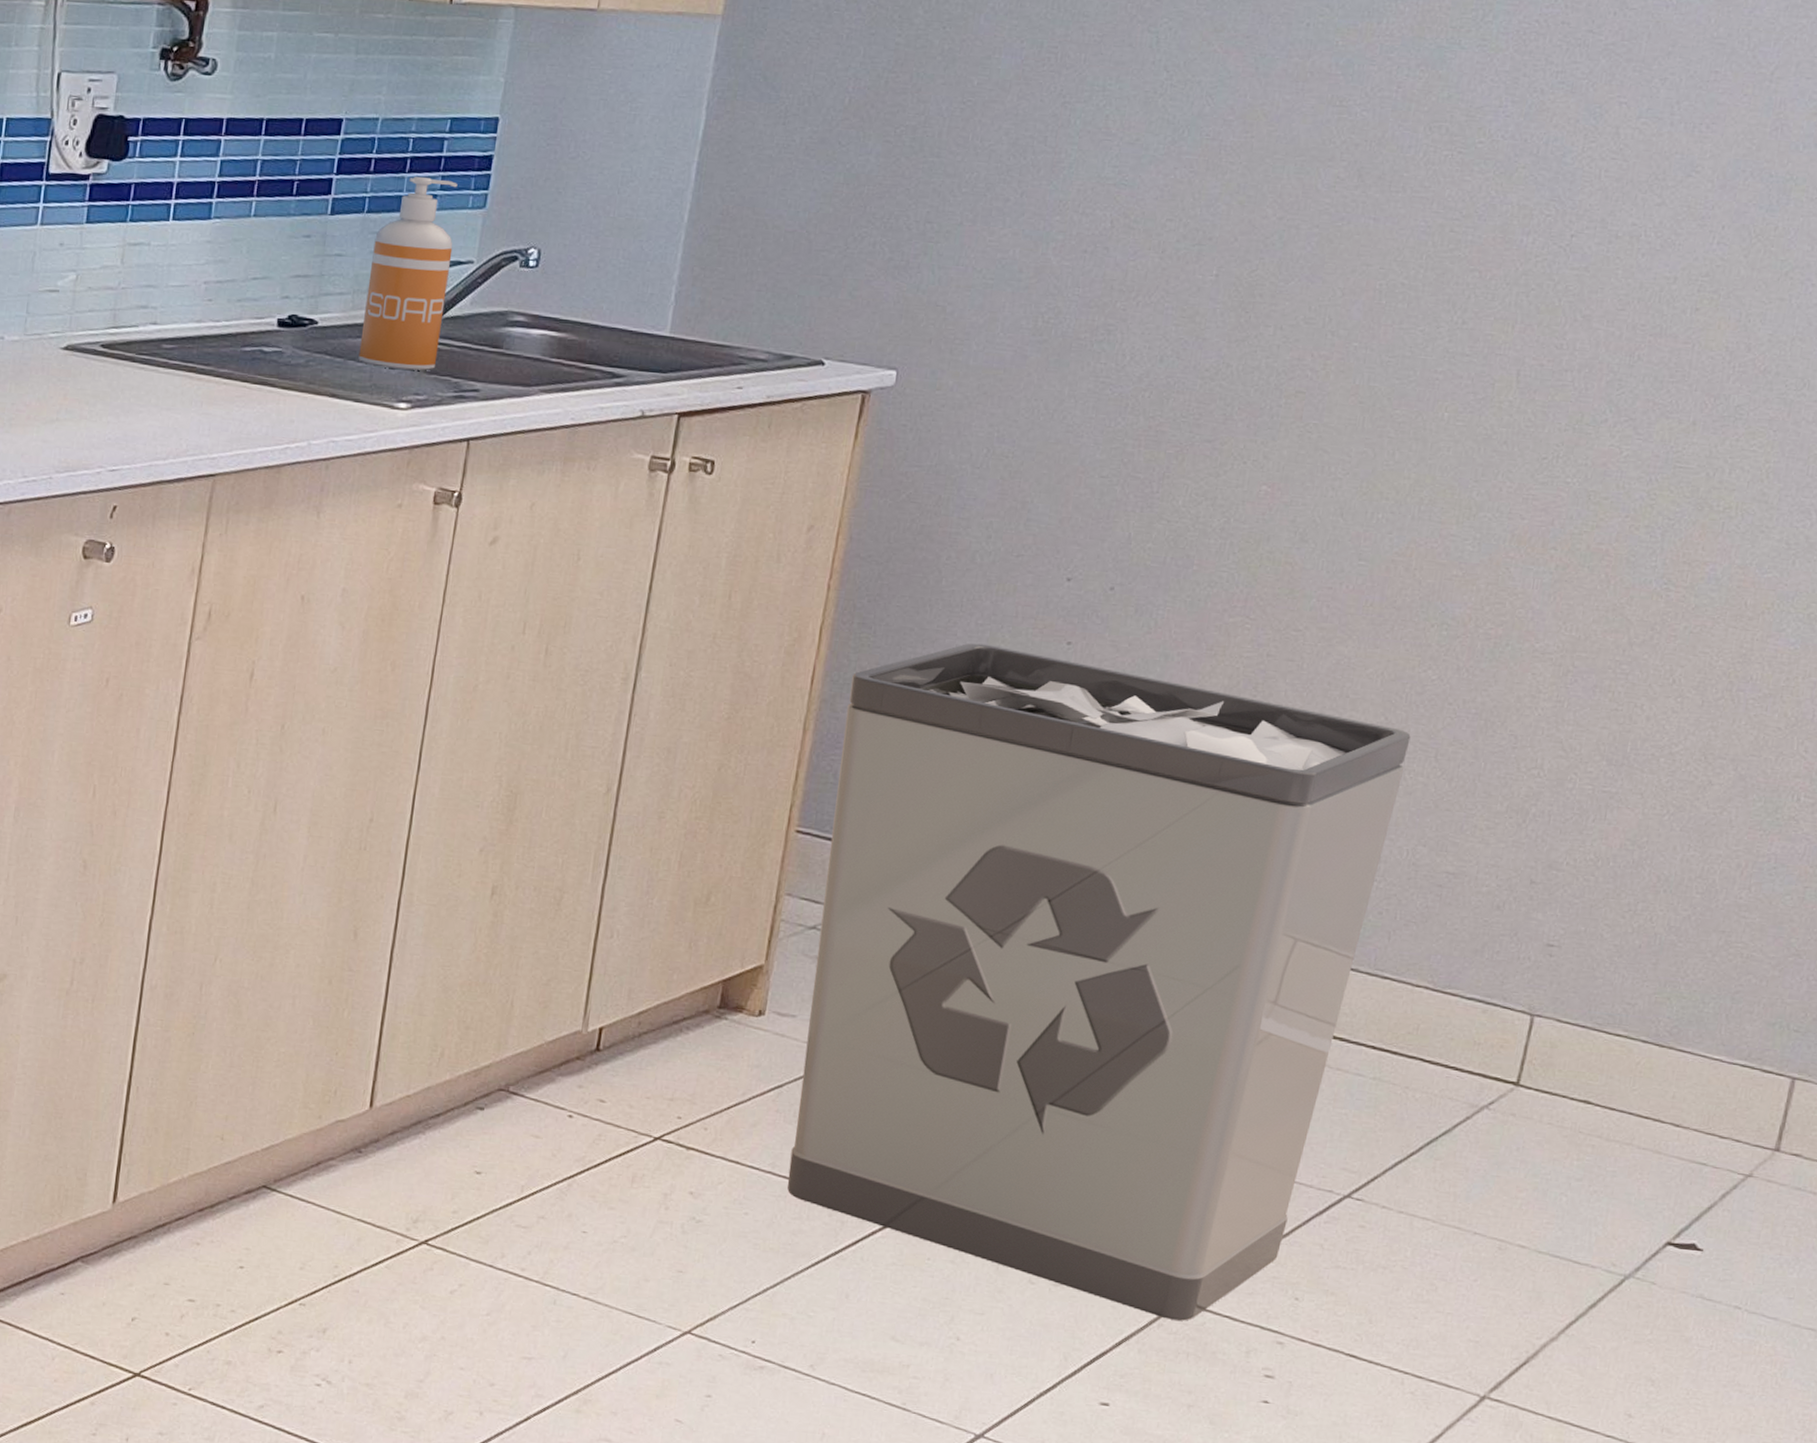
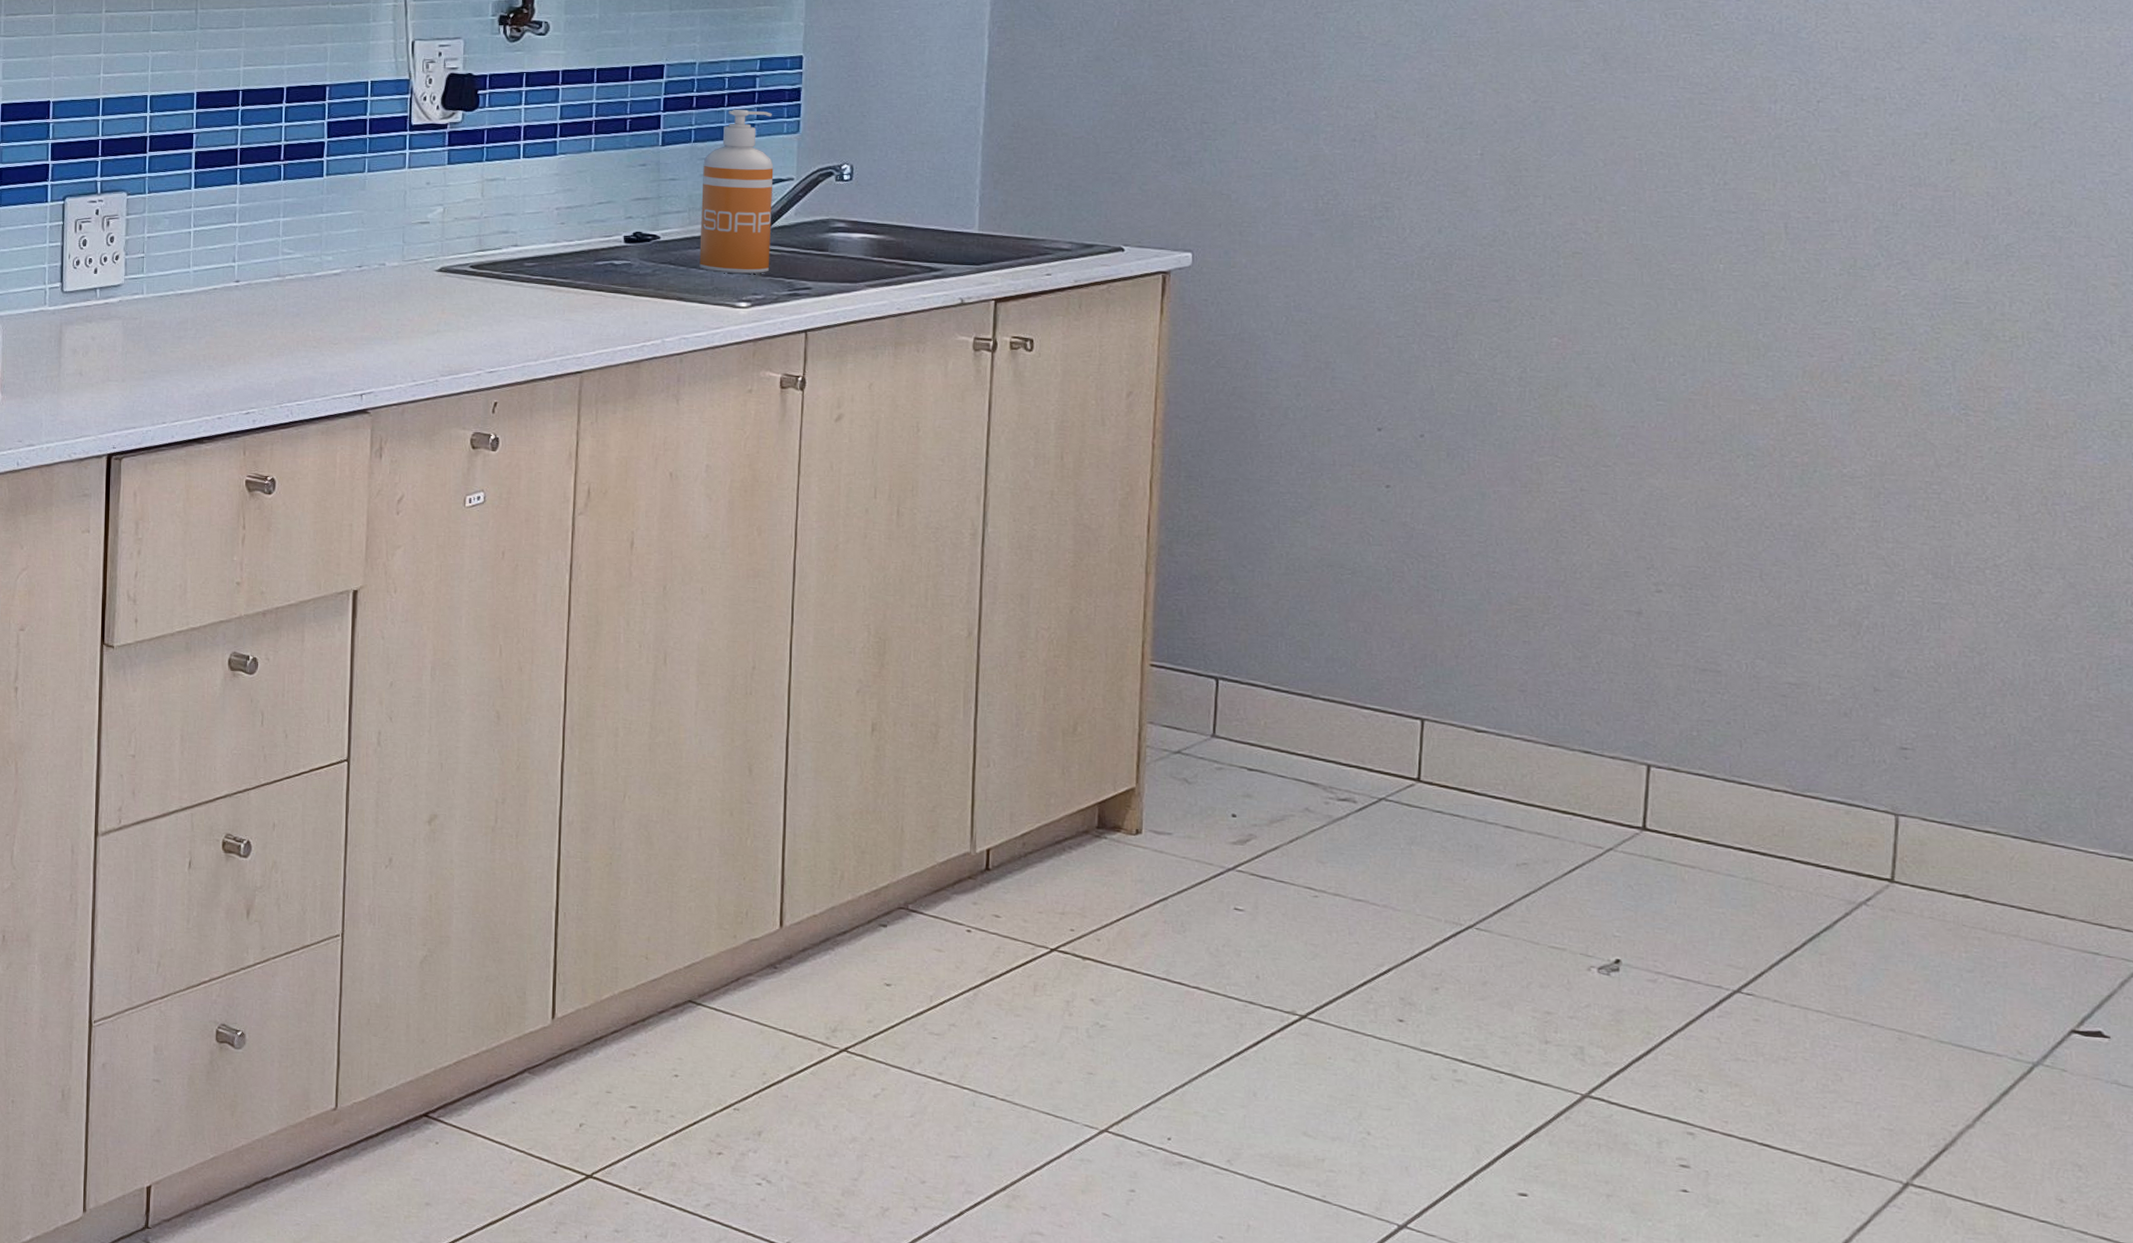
recycling bin: present [787,643,1411,1321] -> none [1183,490,1733,1114]

